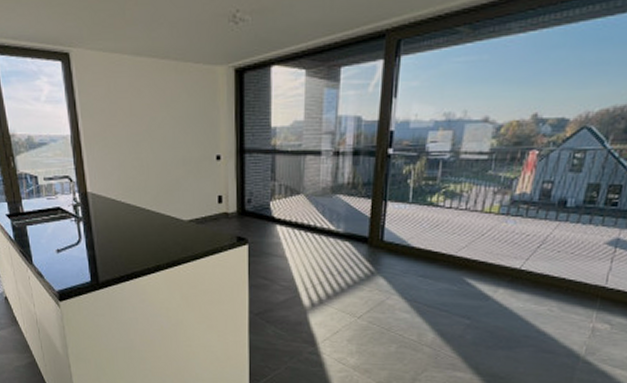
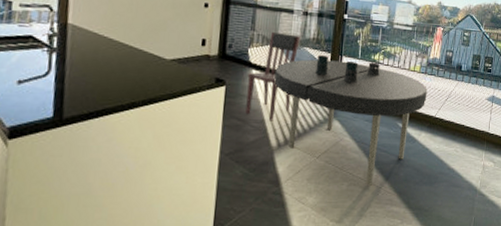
dining chair: none [272,181,332,280] -> present [245,32,301,121]
dining table: none [303,203,510,348] -> present [274,55,427,186]

